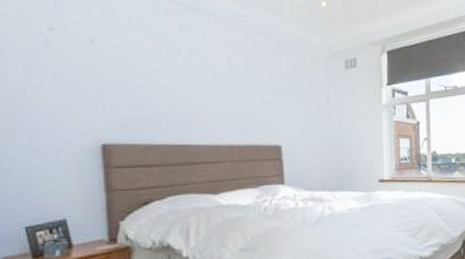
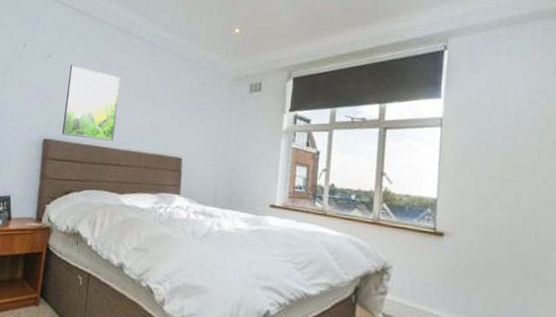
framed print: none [124,50,197,137] -> present [62,64,121,141]

